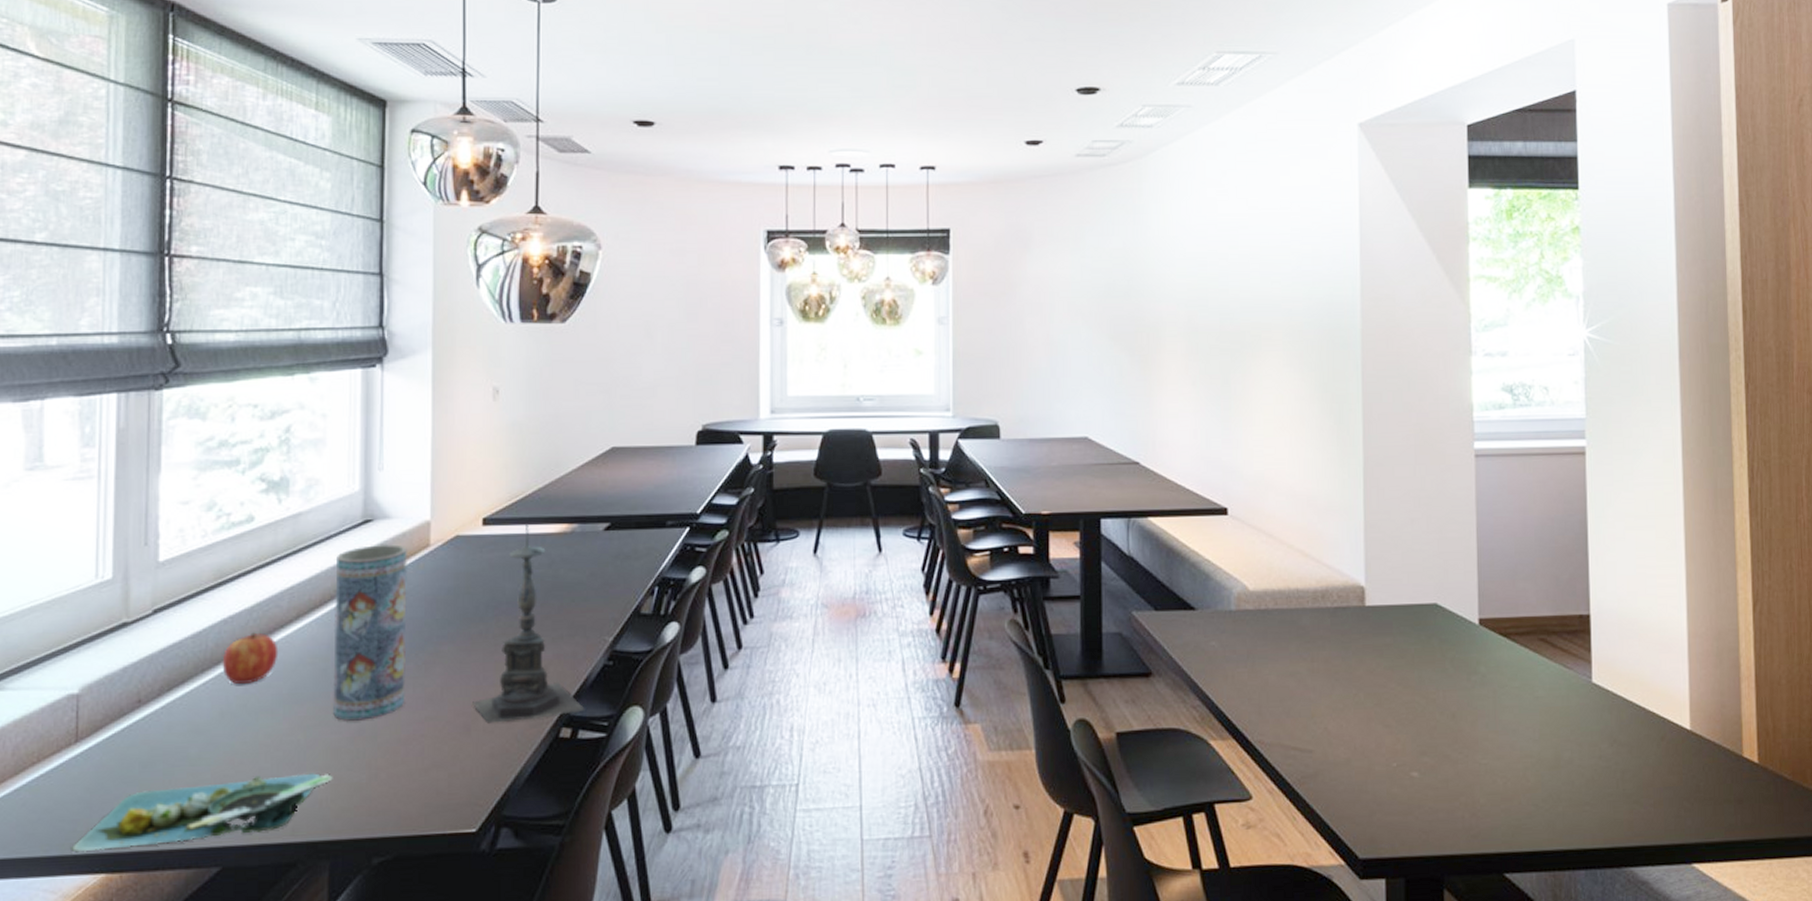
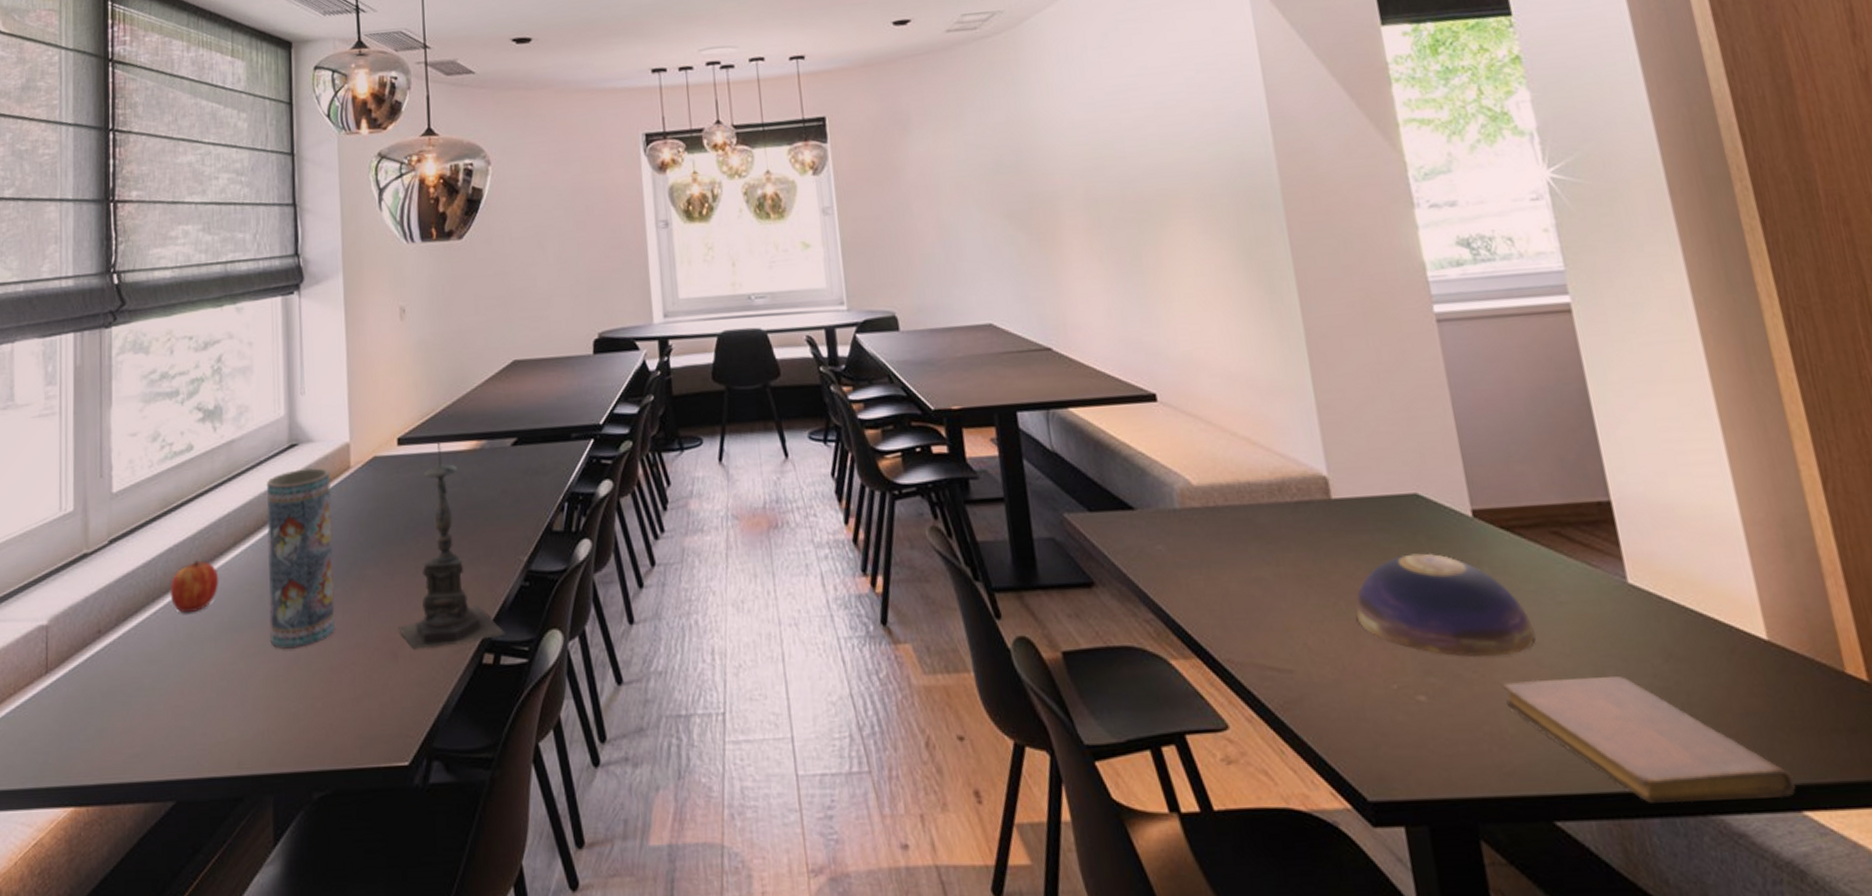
platter: present [71,773,333,853] -> none [44,703,273,785]
decorative bowl: none [1372,654,1513,741] -> present [1355,553,1536,657]
notebook: none [1480,757,1690,858] -> present [1502,675,1796,803]

